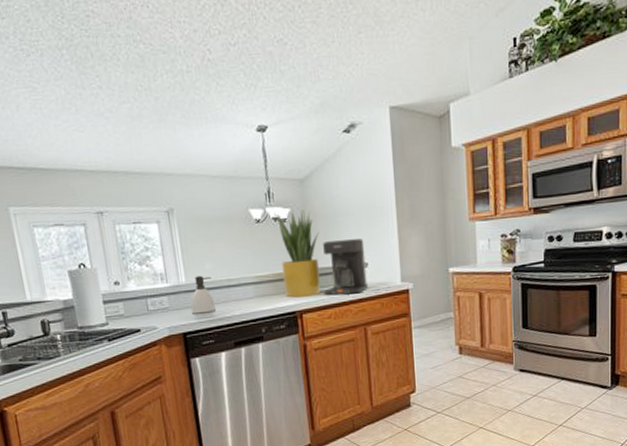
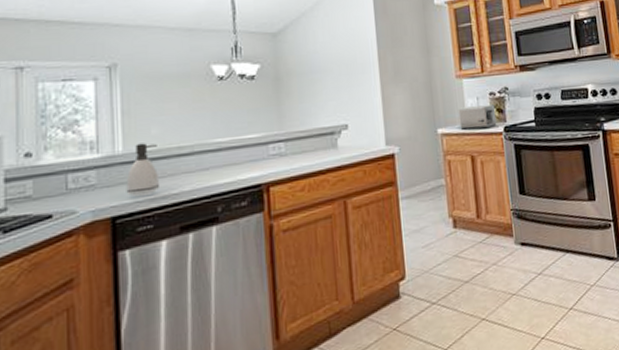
planter: present [274,210,321,298] -> none [241,66,293,168]
coffee maker: present [323,239,369,296] -> none [296,97,349,164]
toaster: none [469,246,506,270] -> present [458,105,497,130]

